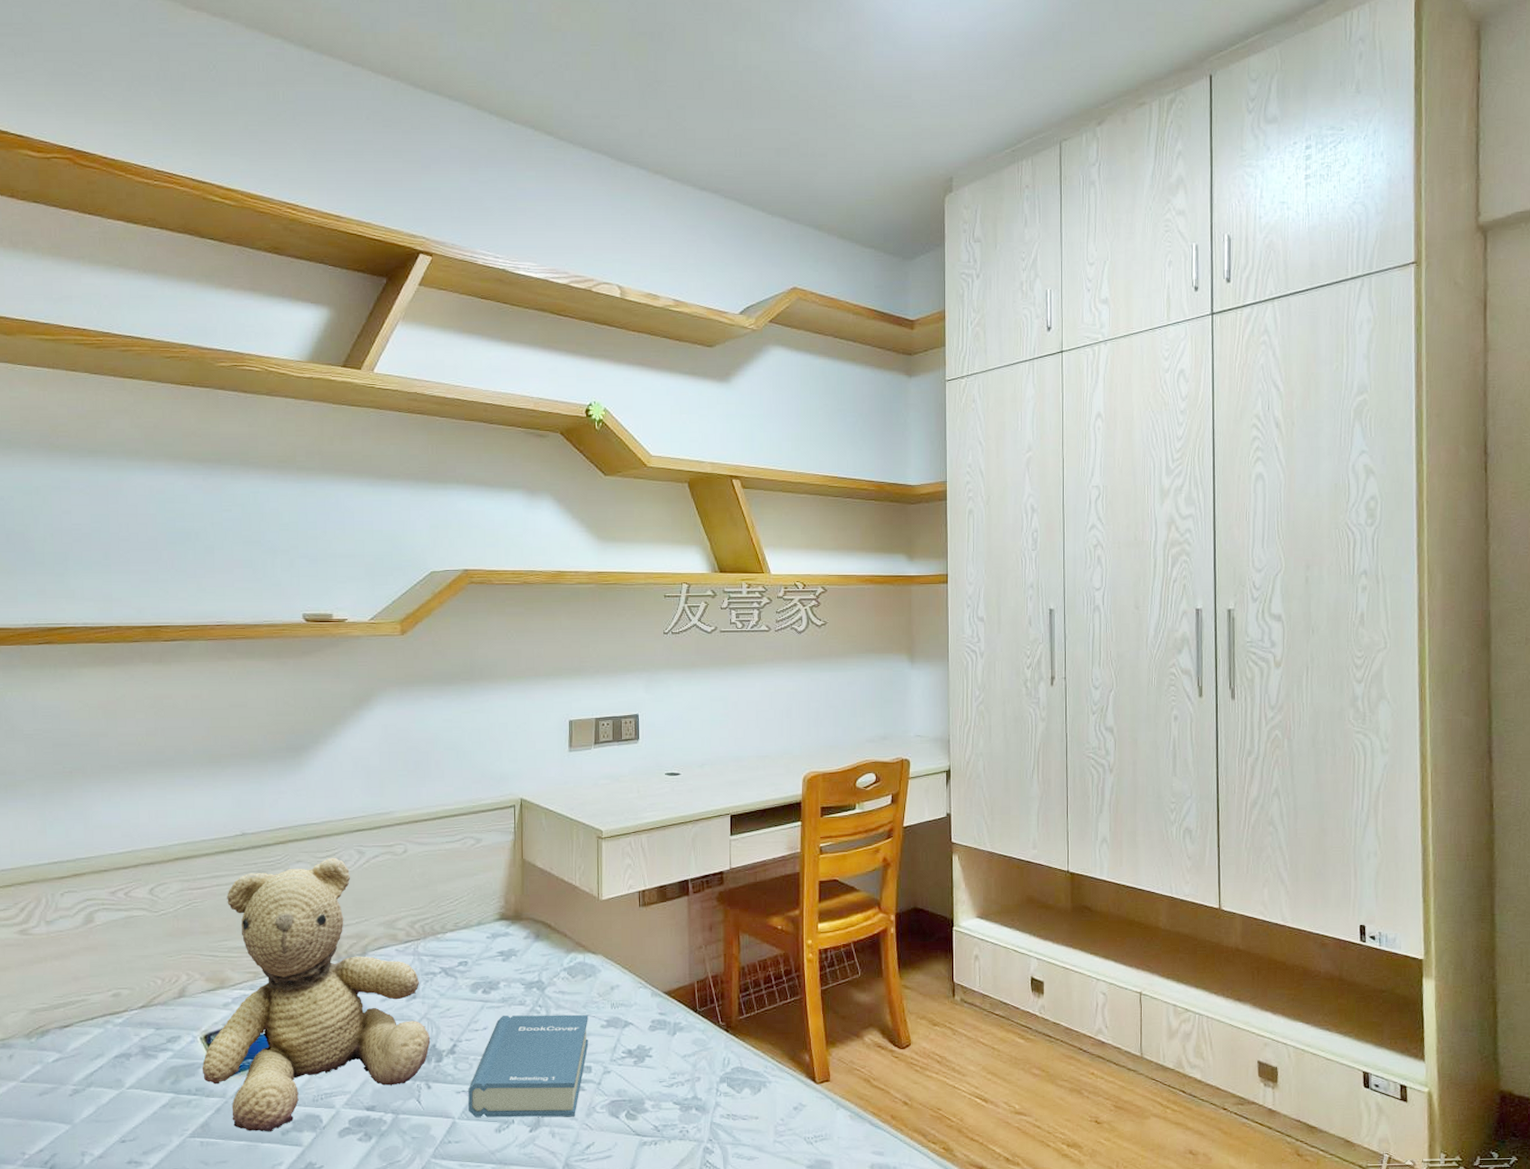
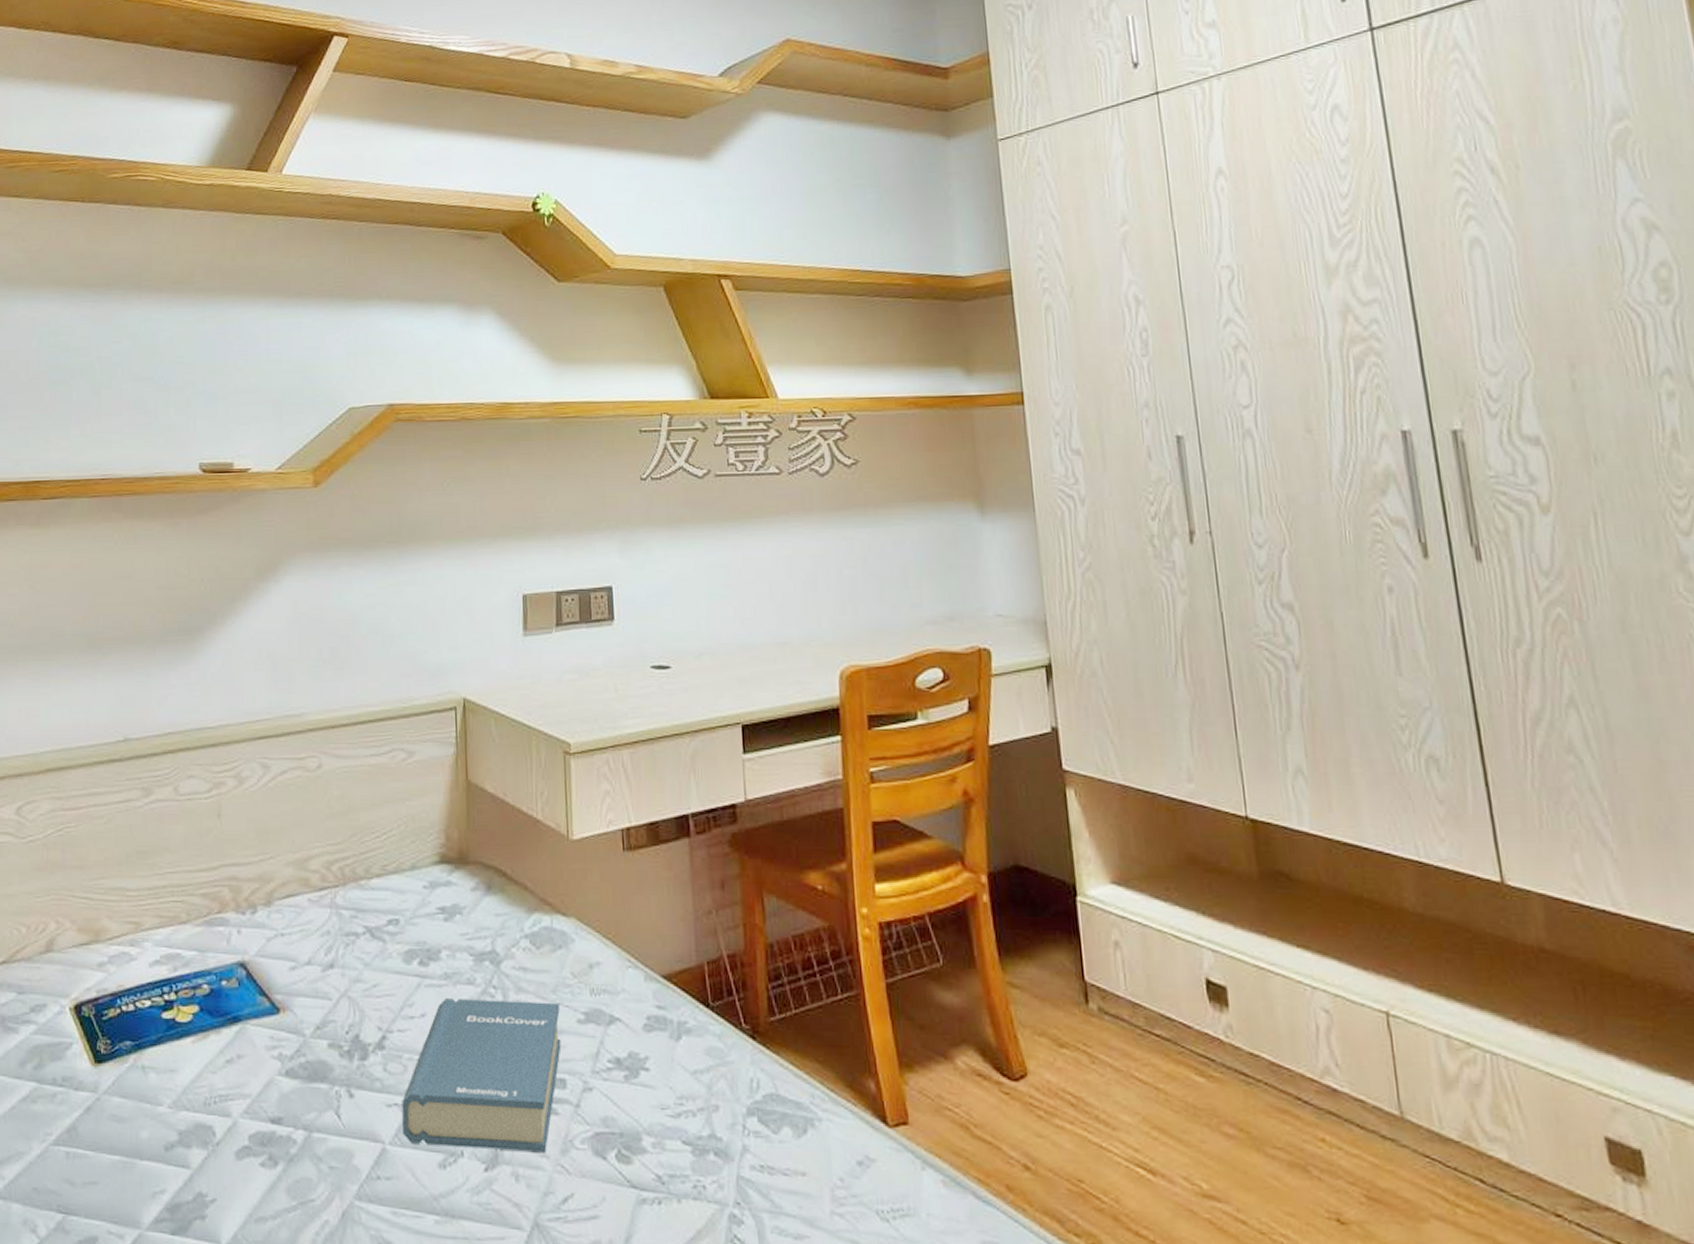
teddy bear: present [202,857,431,1132] -> none [71,772,353,1145]

